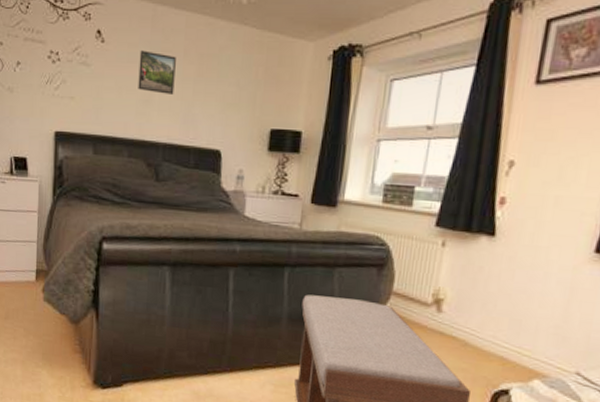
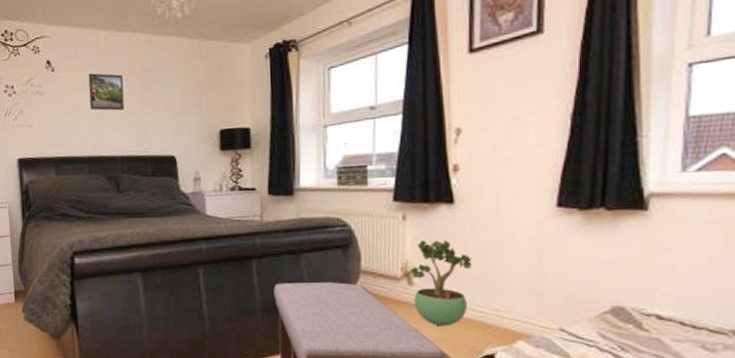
potted plant: none [440,268,504,358] -> present [410,239,472,327]

